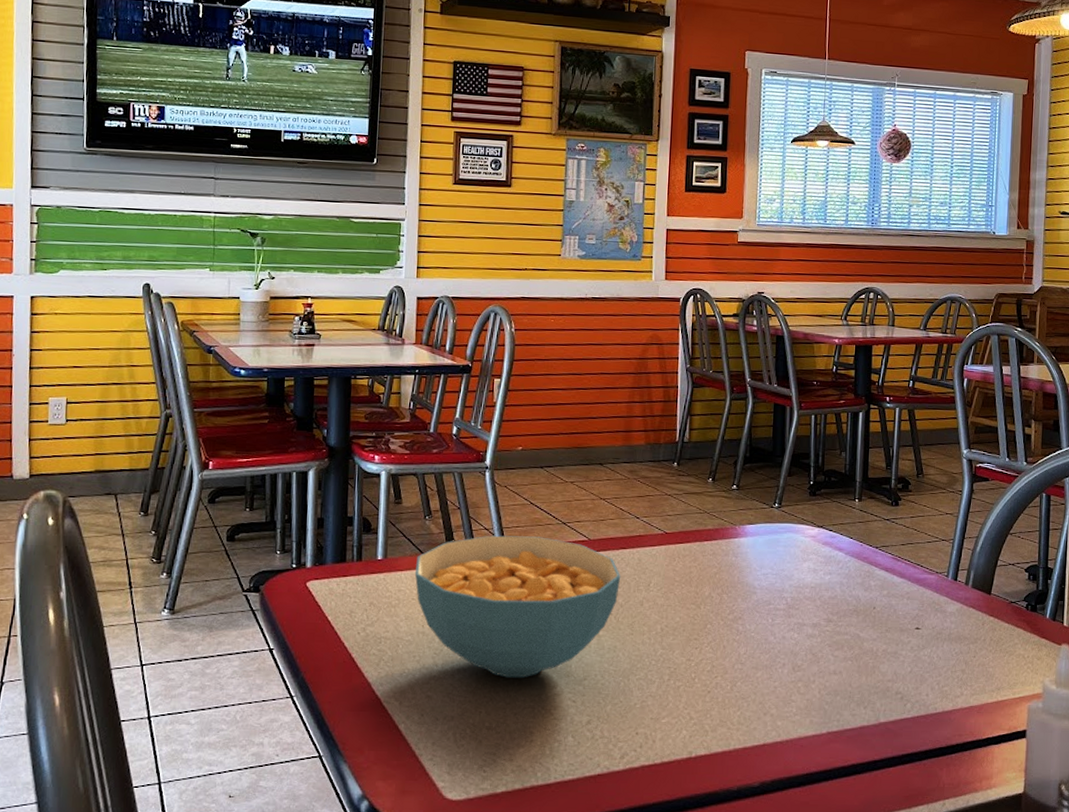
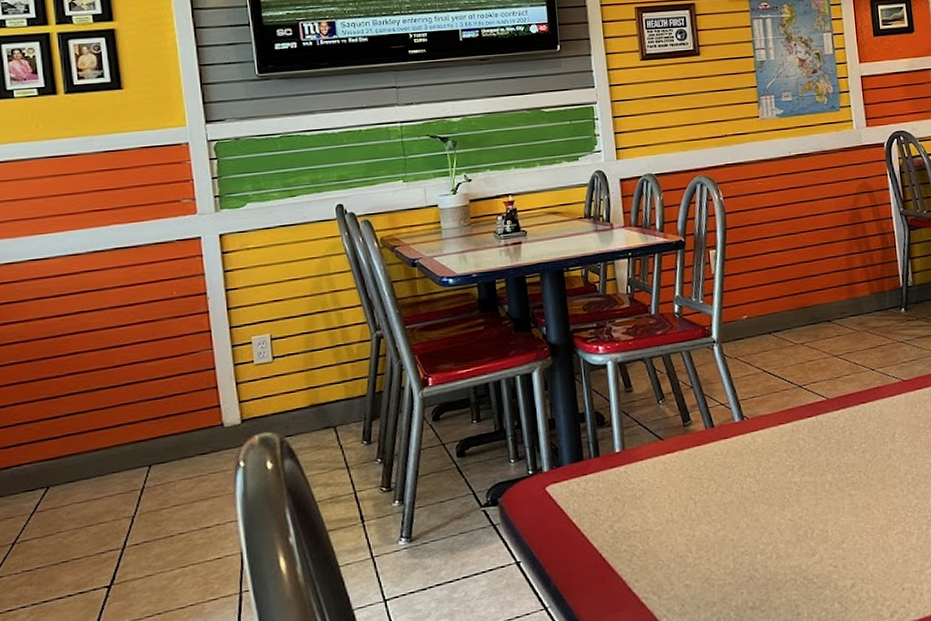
cereal bowl: present [414,535,621,678] -> none [655,403,865,554]

